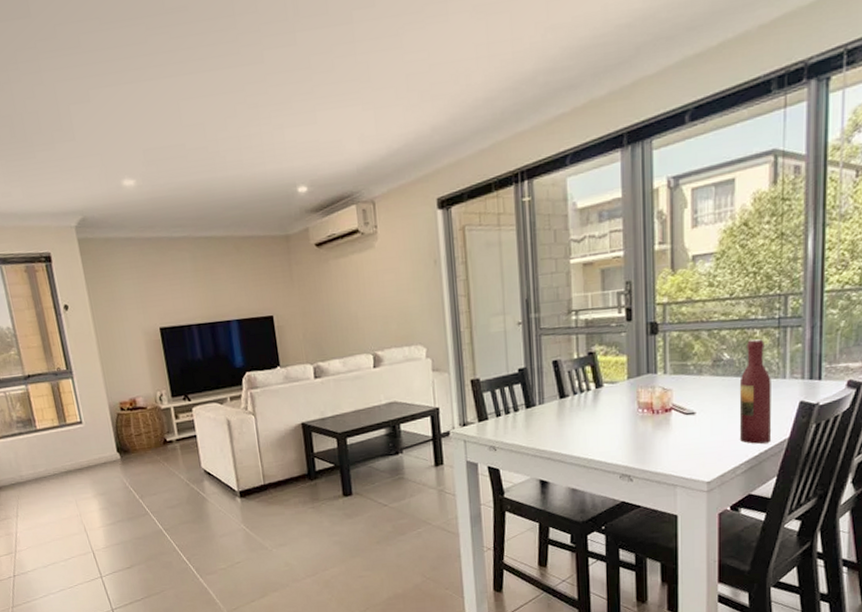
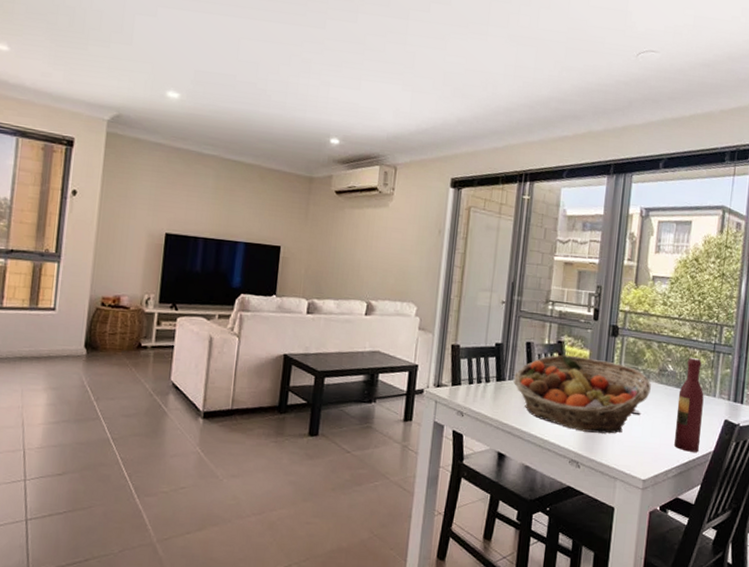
fruit basket: none [544,363,705,444] -> present [513,354,651,434]

